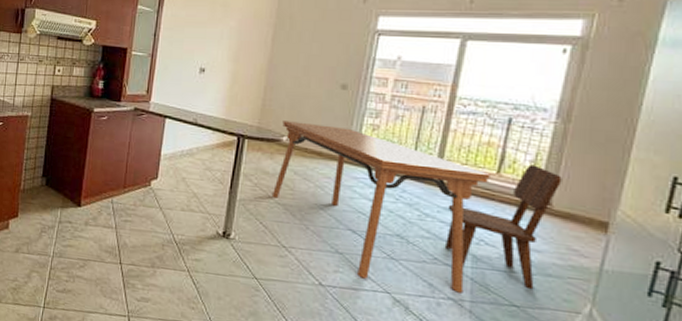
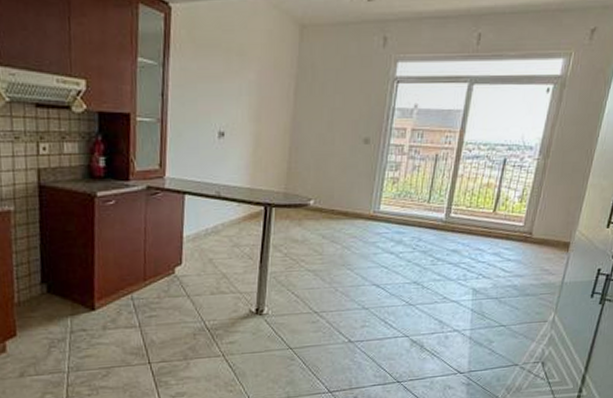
dining table: present [271,121,490,293] -> none [301,182,488,328]
dining chair: present [444,164,562,290] -> none [451,200,540,310]

